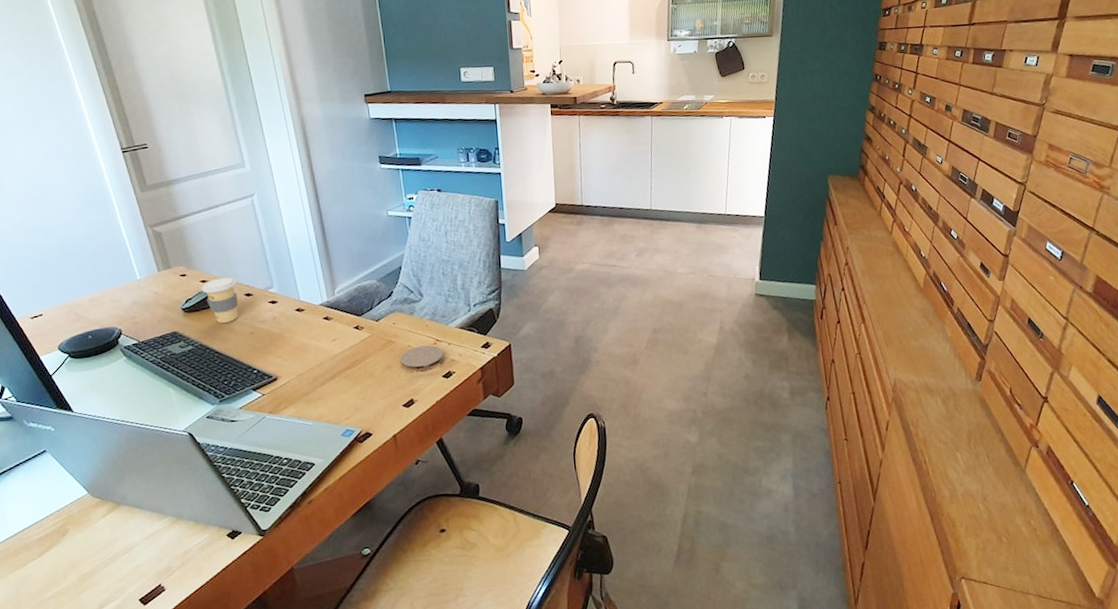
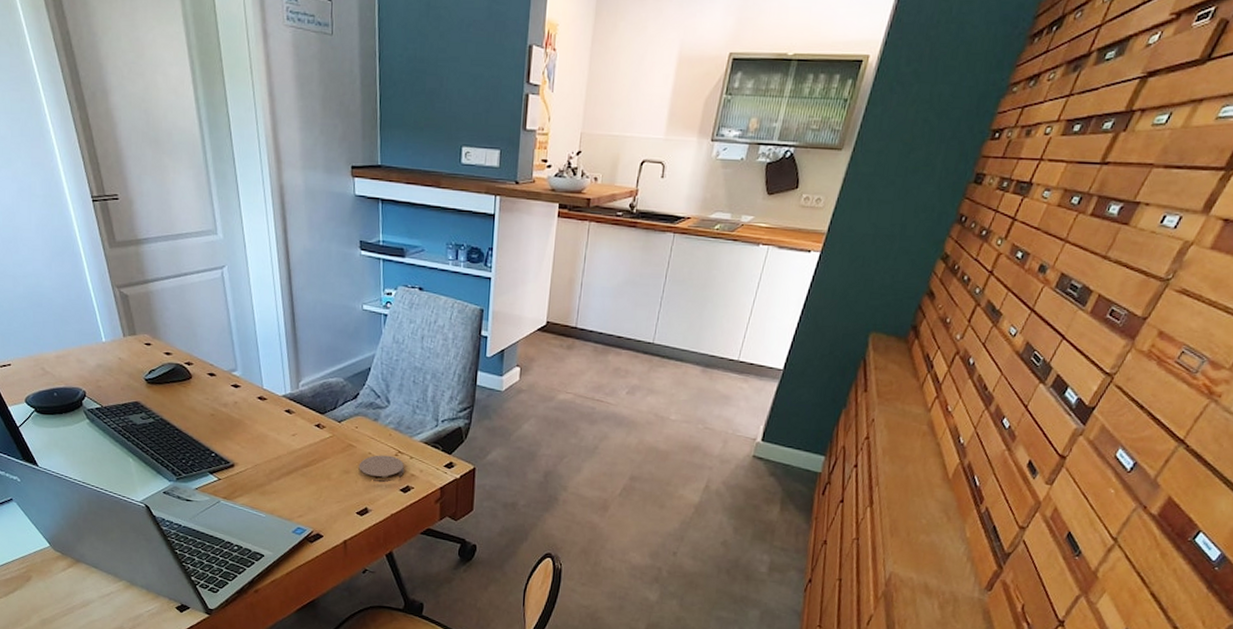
coffee cup: present [201,277,239,323] -> none [165,352,201,400]

